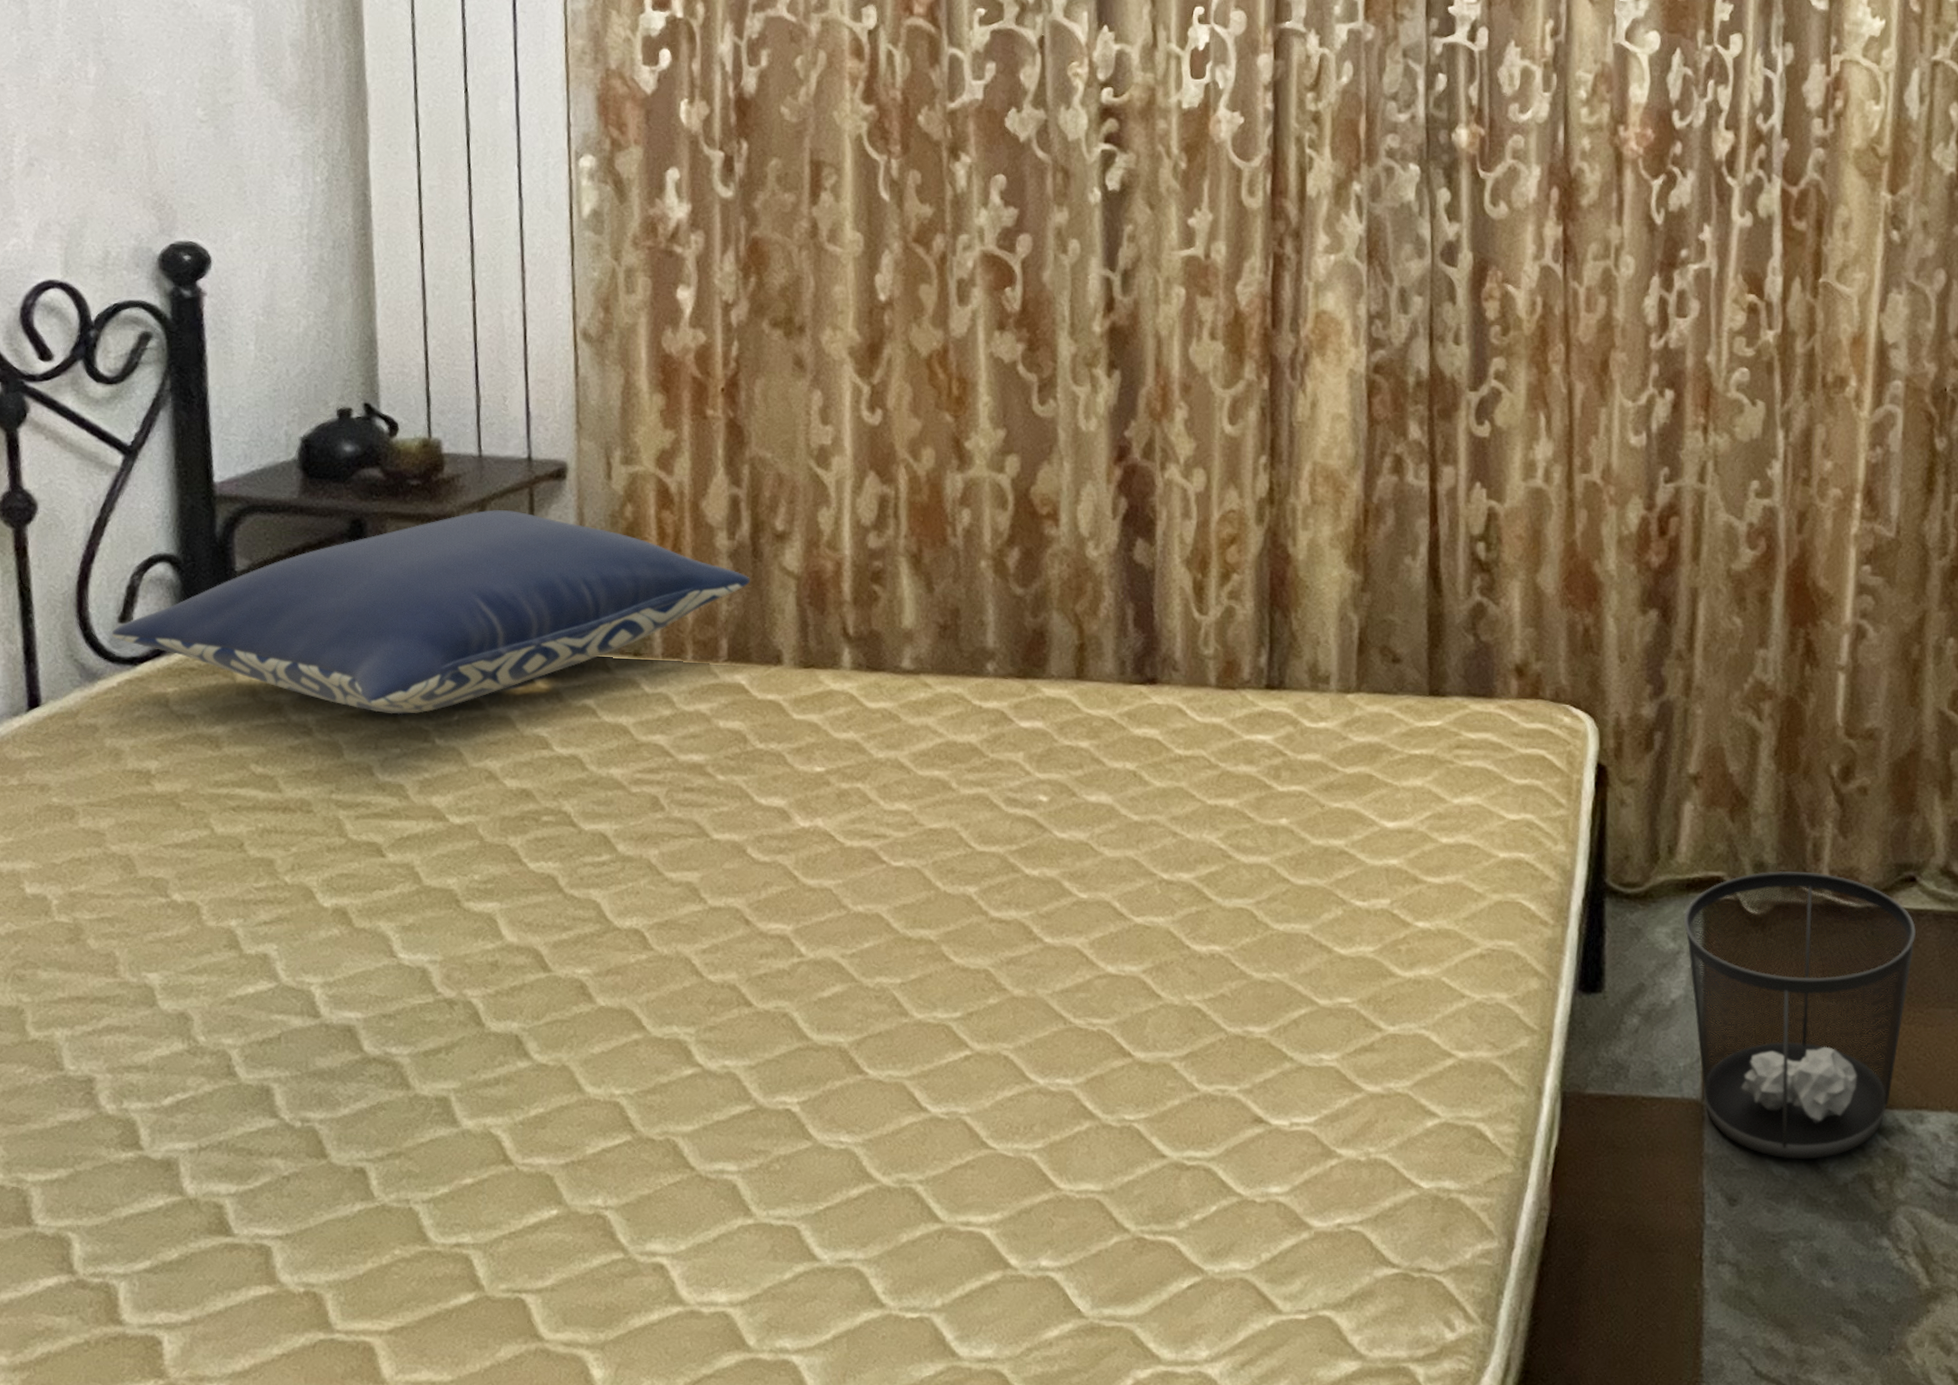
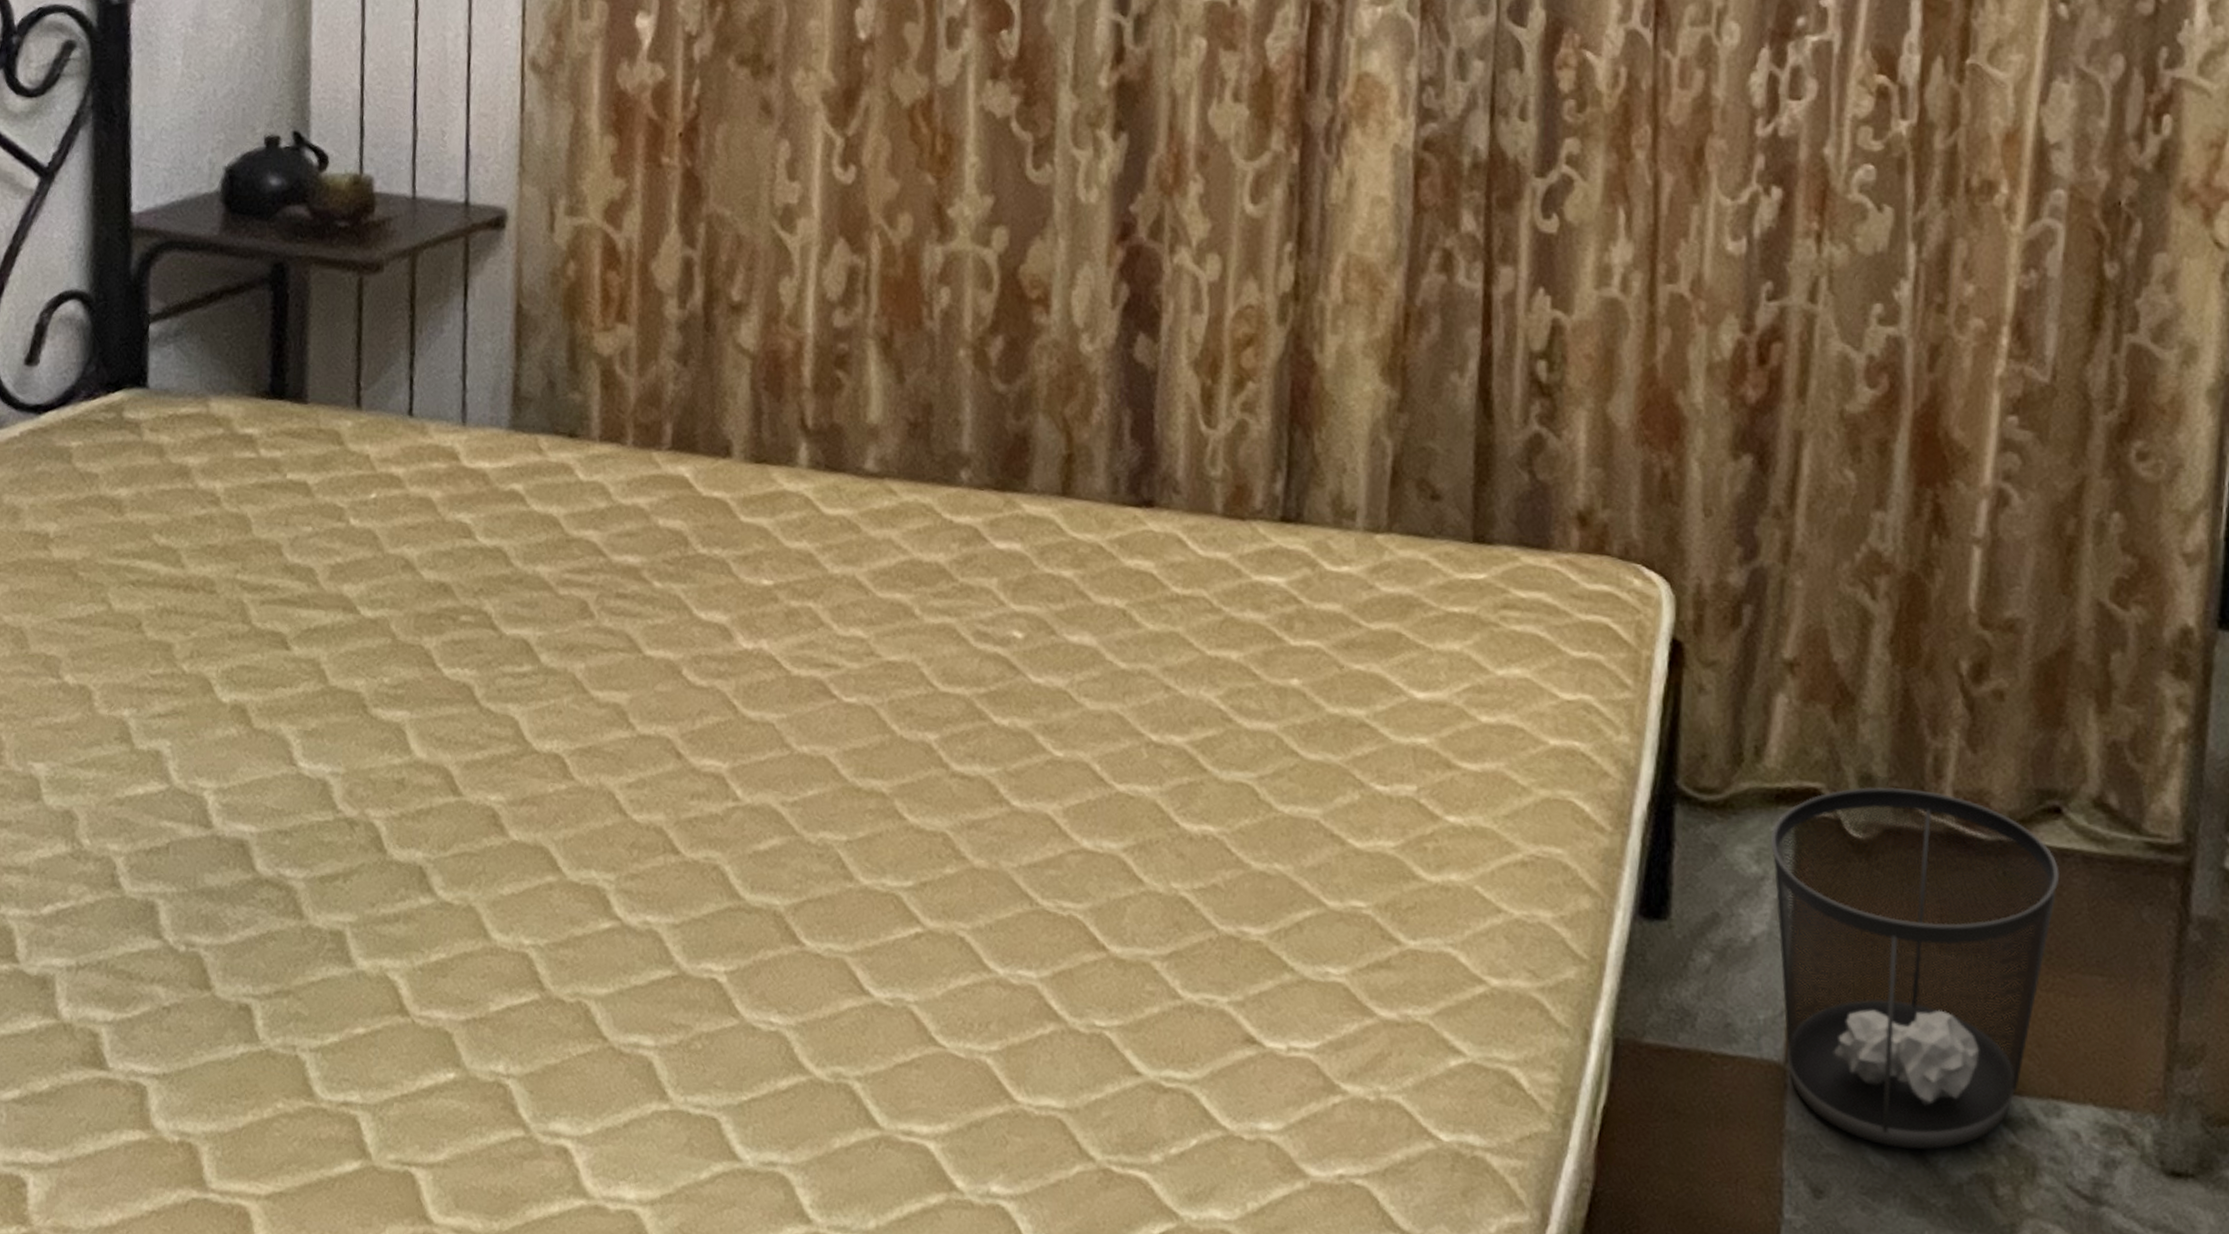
pillow: present [111,510,750,715] -> none [16,260,700,488]

